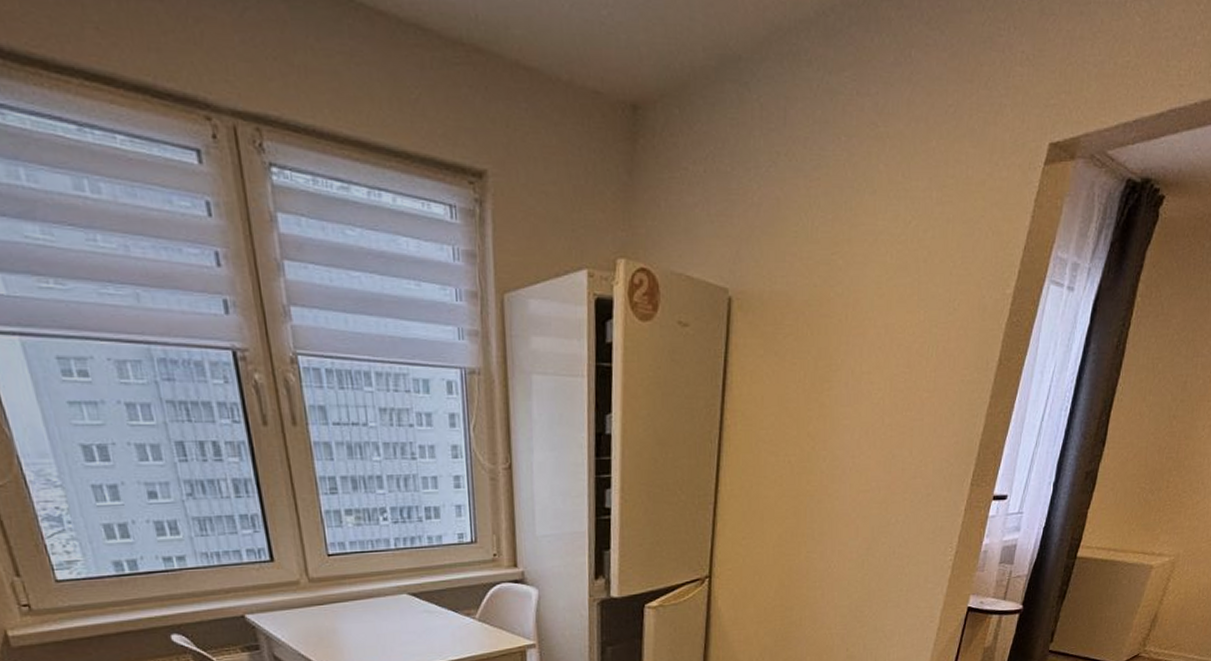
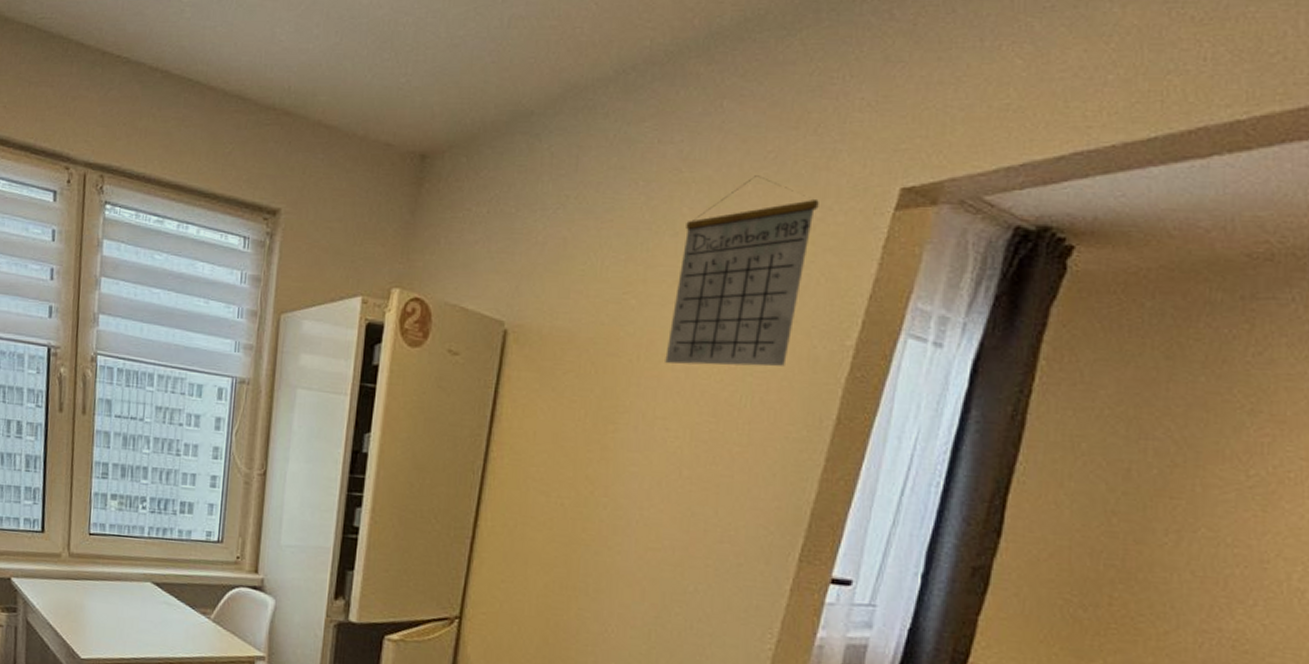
calendar: none [868,130,988,320] -> present [665,175,819,367]

